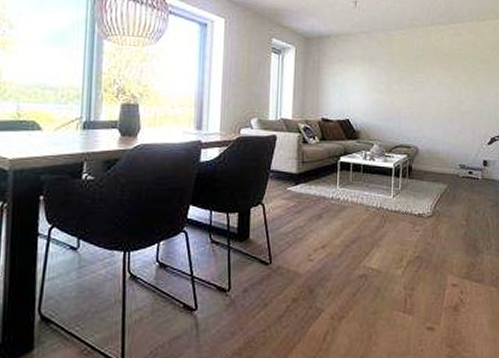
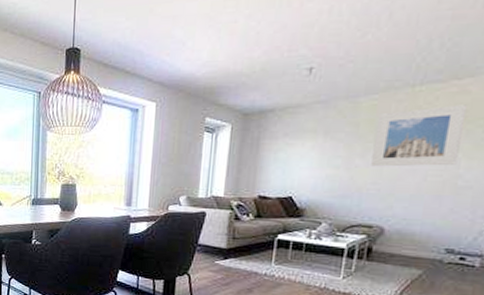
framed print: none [405,44,461,94] -> present [371,104,468,167]

